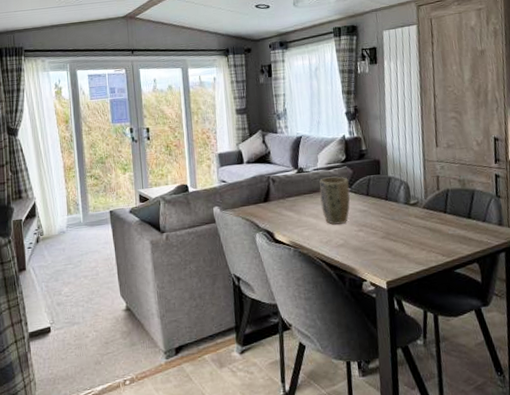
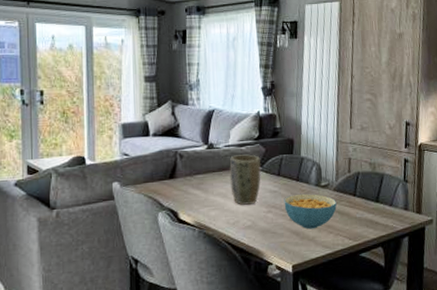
cereal bowl: none [374,212,428,247] -> present [284,193,337,229]

